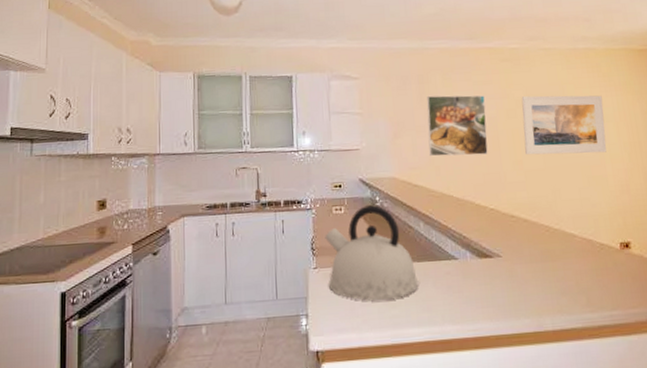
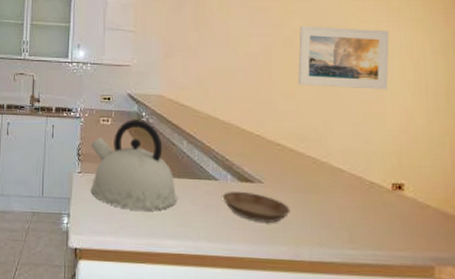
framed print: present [426,95,488,157] -> none [199,19,262,81]
saucer: none [463,268,530,298] -> present [222,192,290,224]

